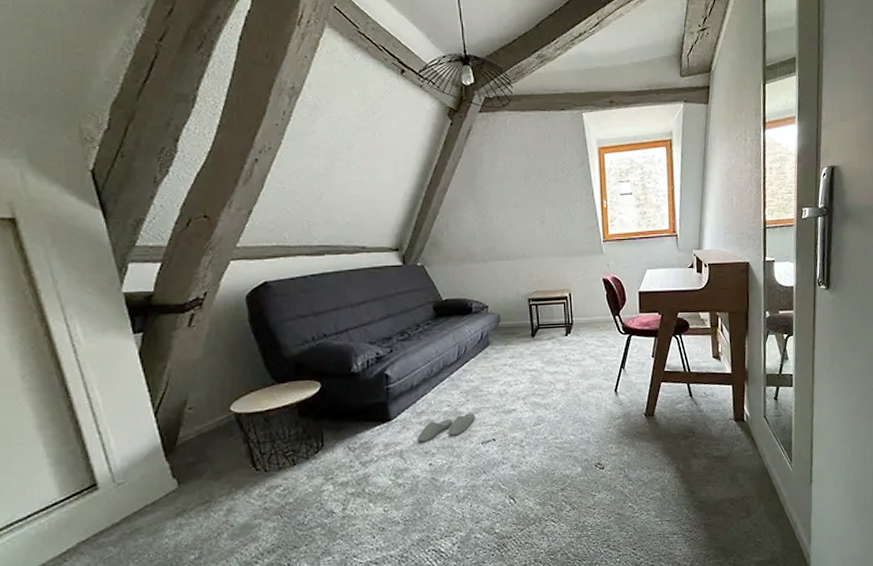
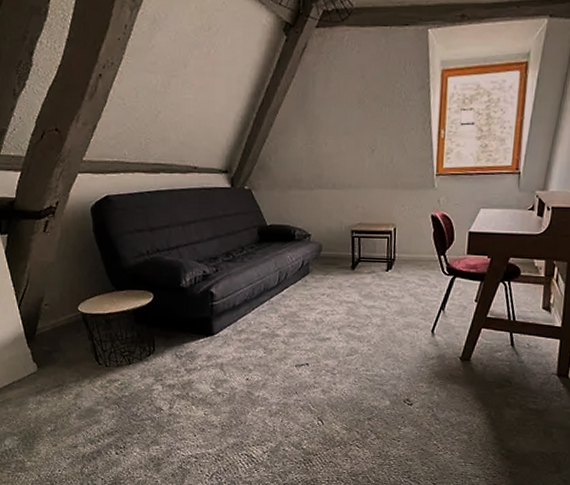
slippers: present [417,413,475,442] -> none [236,336,291,358]

